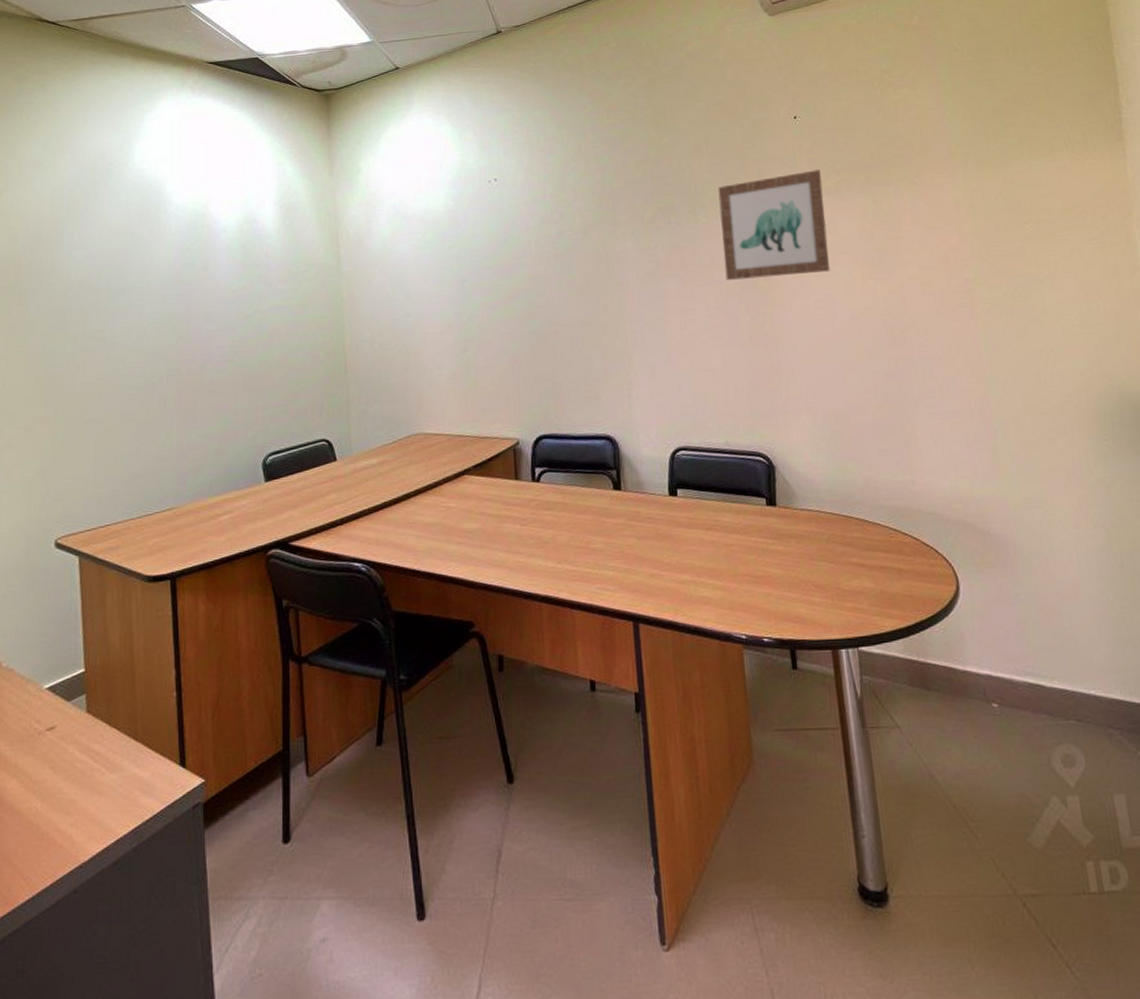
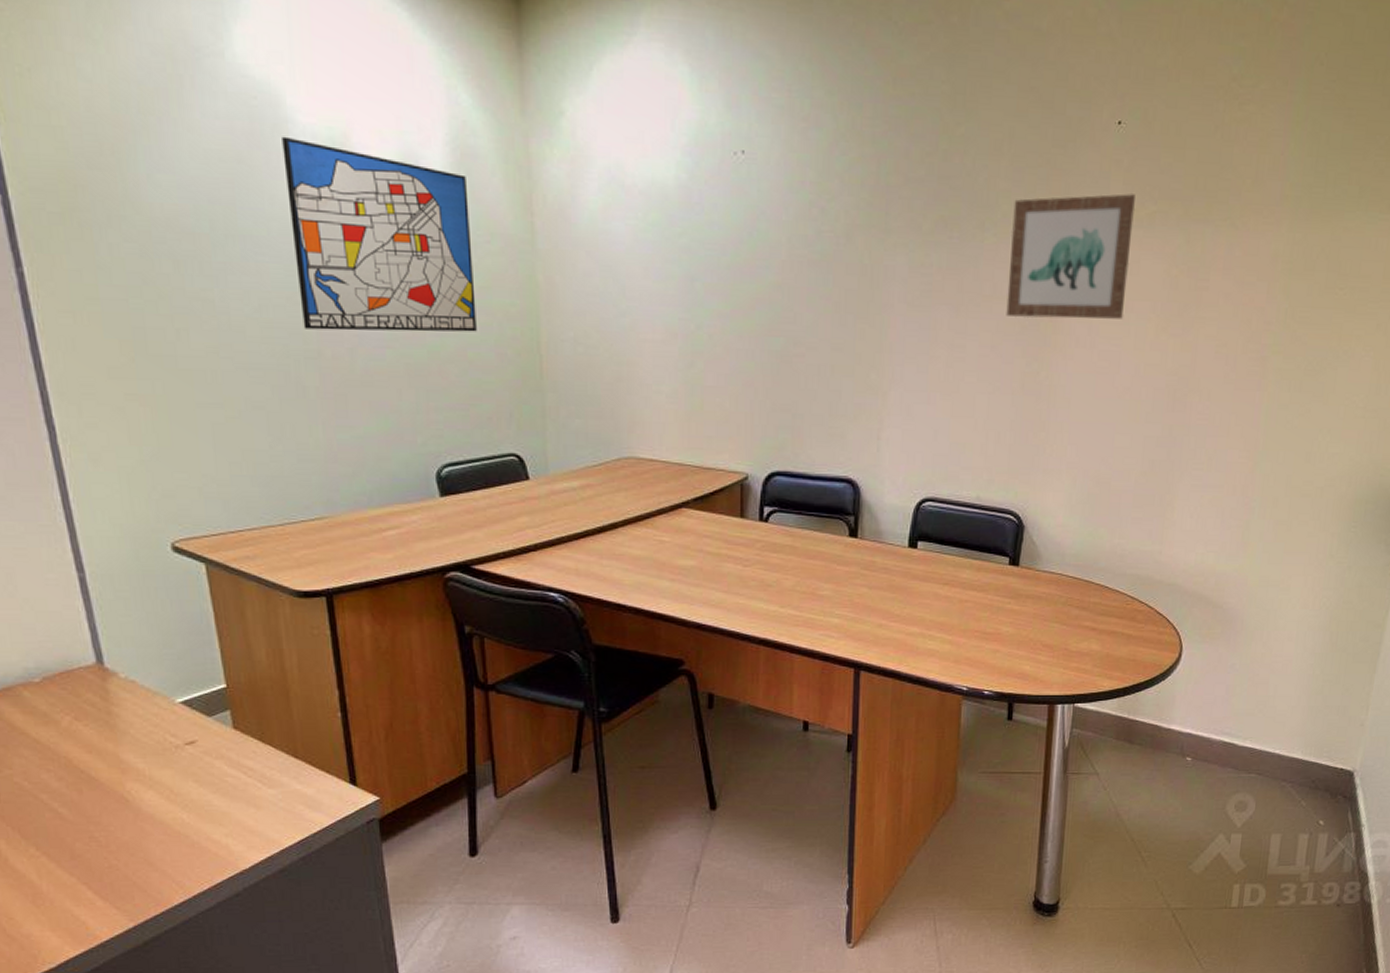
wall art: none [162,213,296,353] -> present [282,136,477,332]

